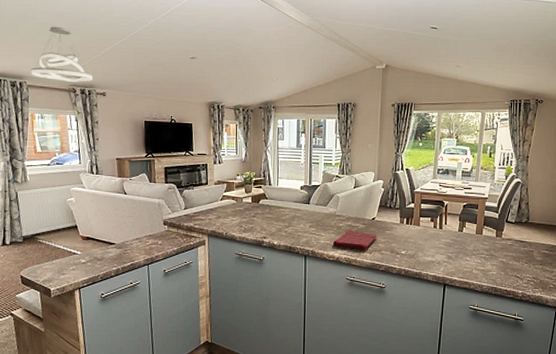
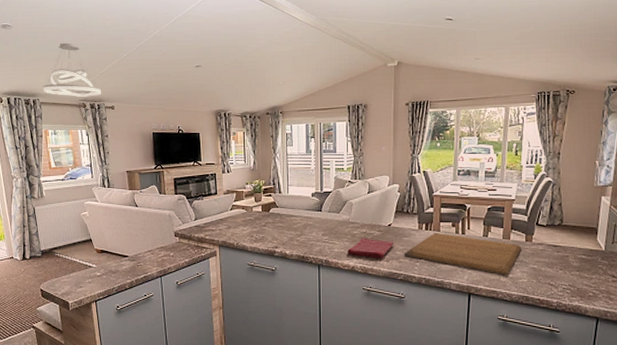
chopping board: none [385,227,492,268] -> present [403,233,522,276]

